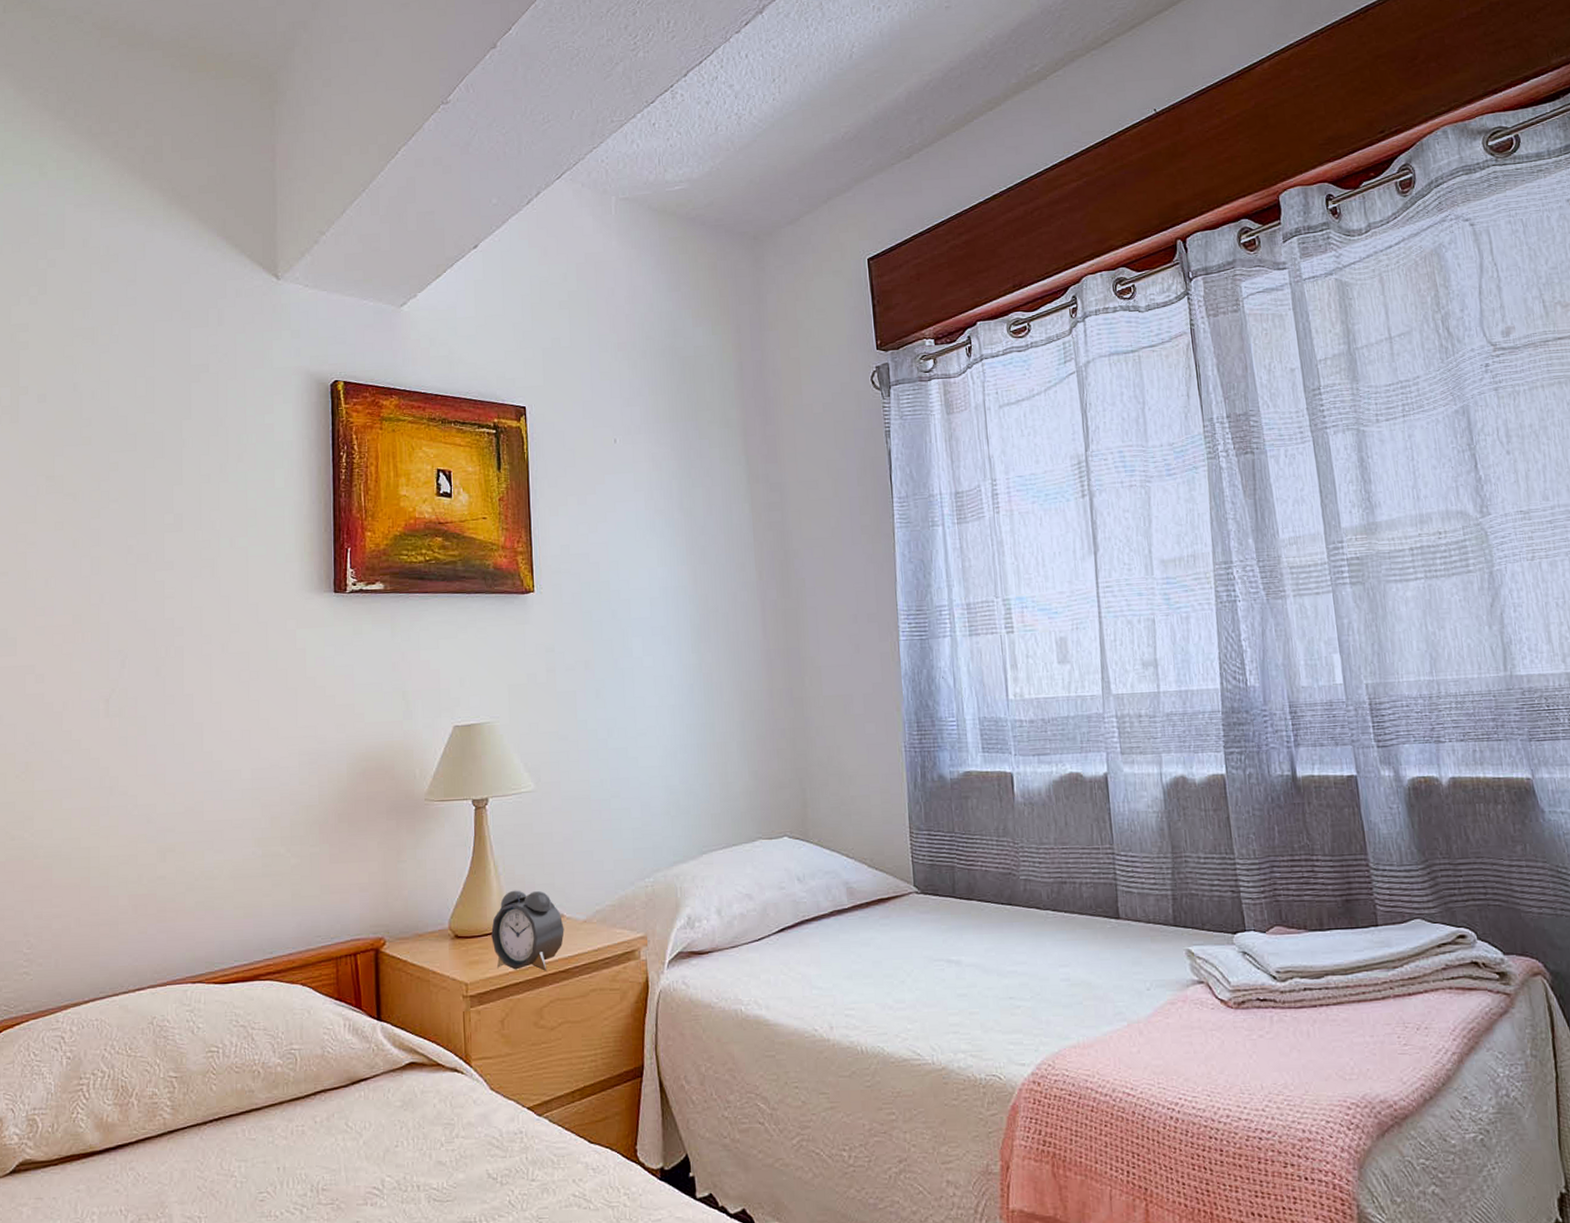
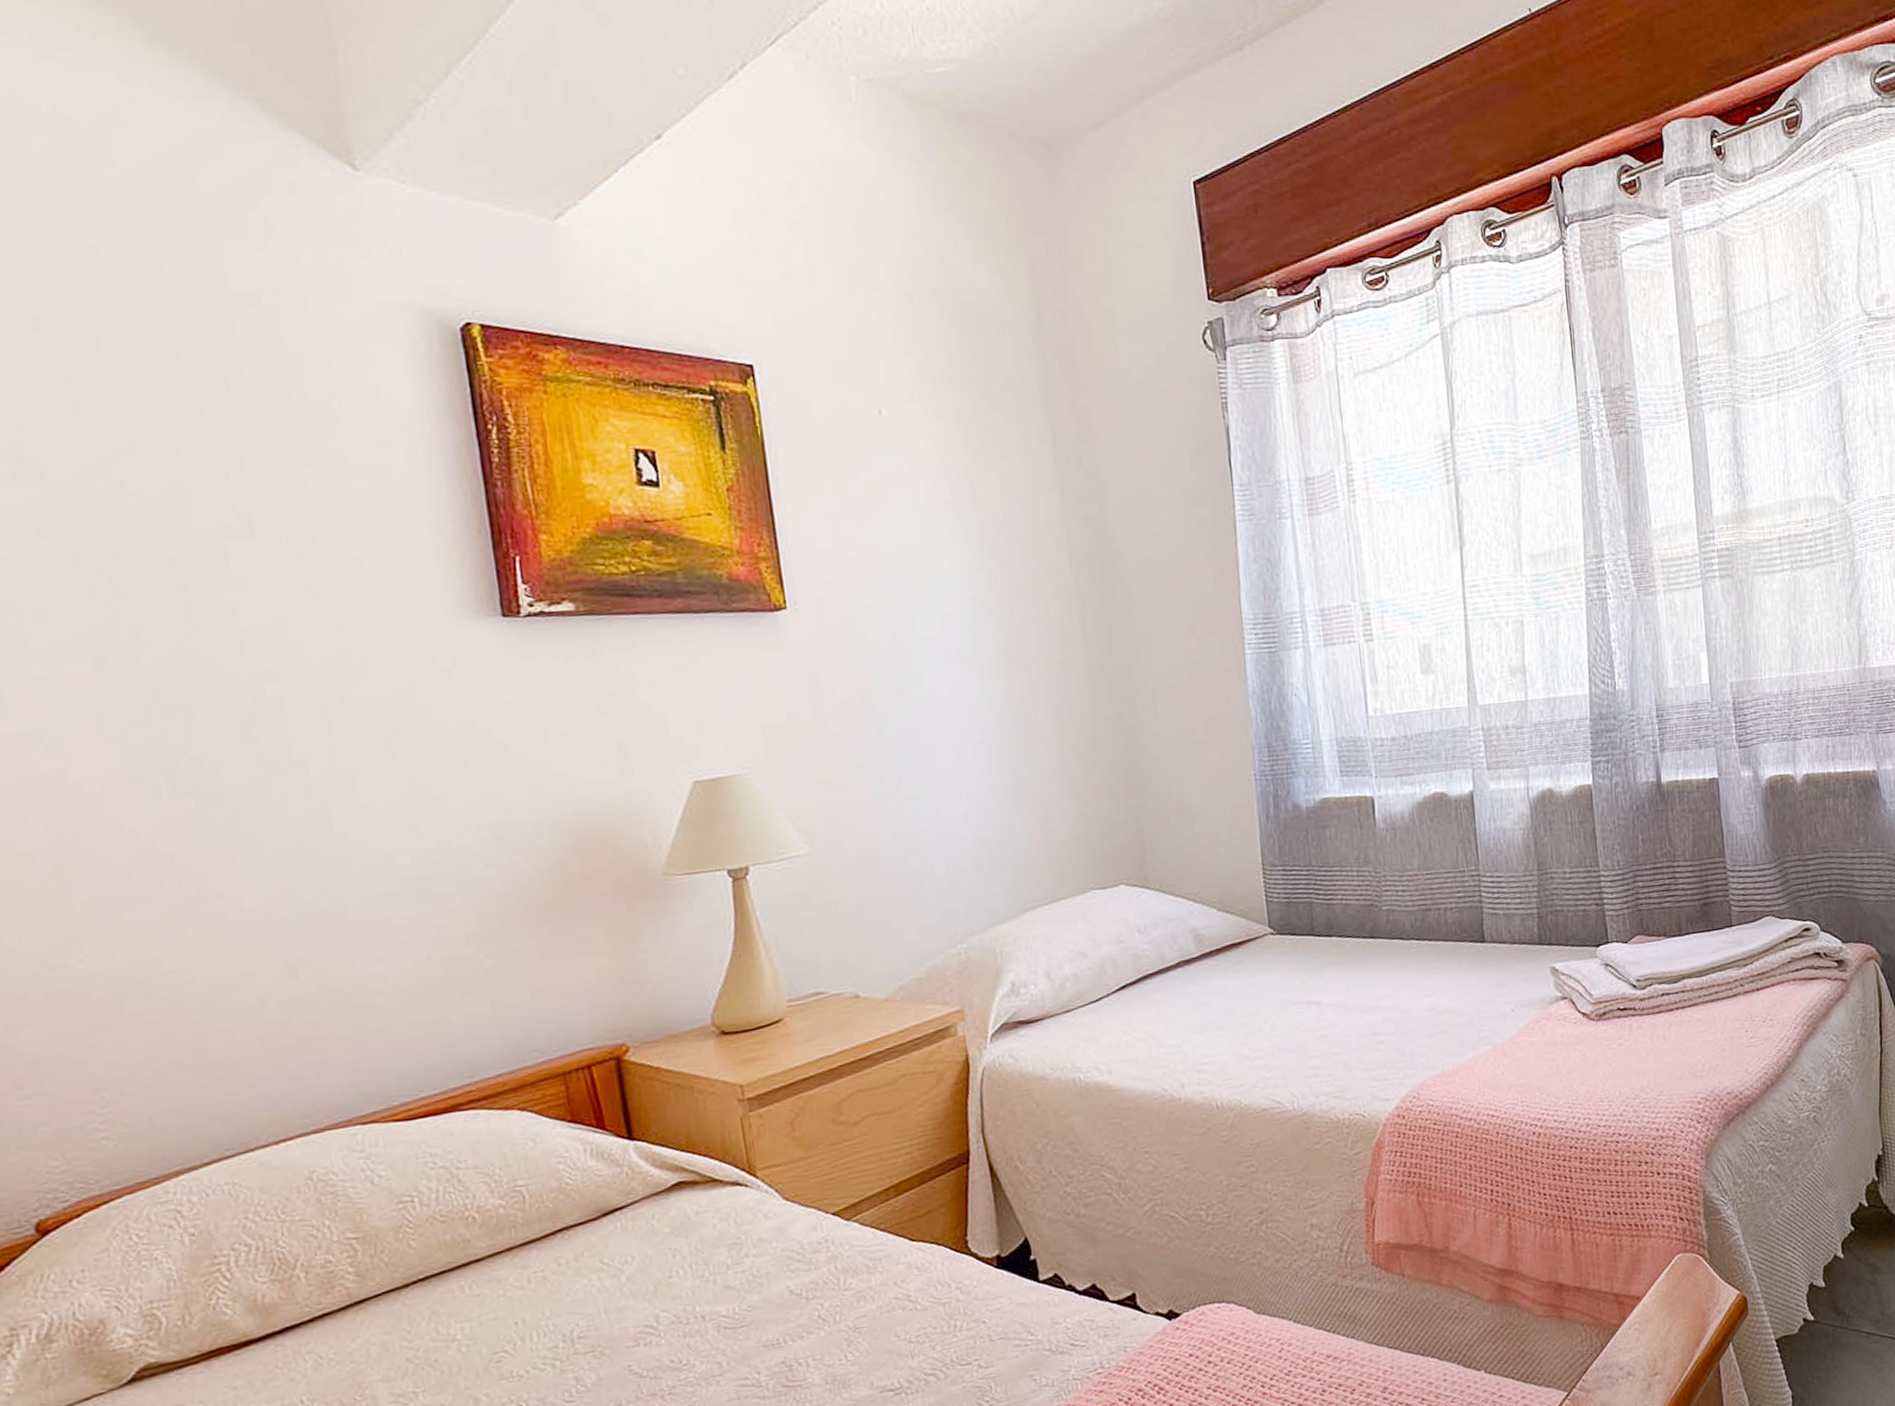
alarm clock: present [491,890,564,971] -> none [767,970,861,1064]

